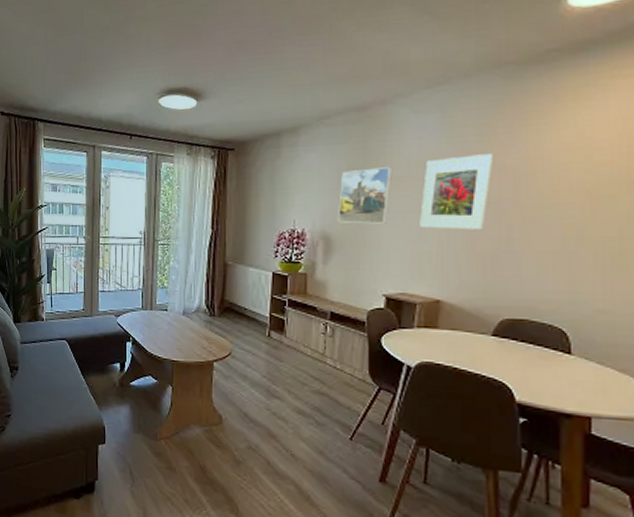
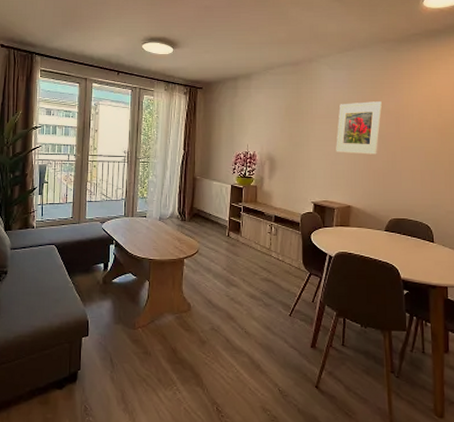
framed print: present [338,167,392,224] -> none [280,107,317,149]

